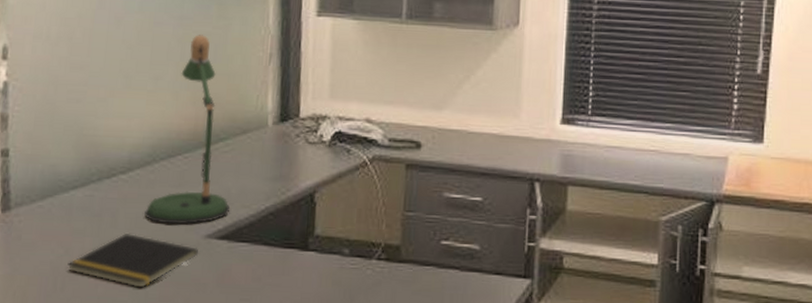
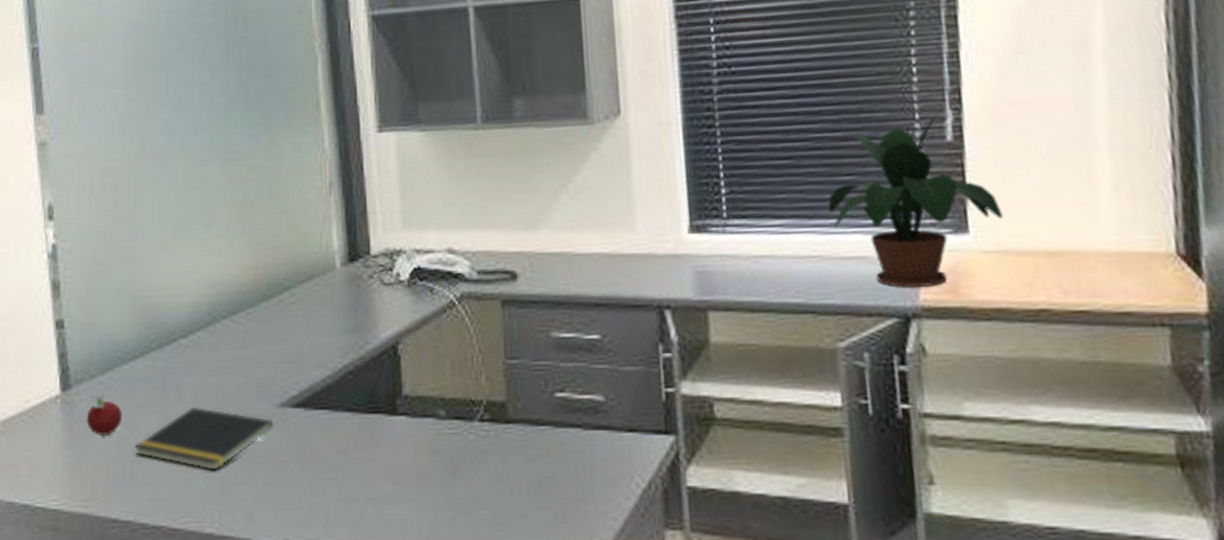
fruit: none [23,217,59,254] -> present [86,394,123,437]
desk lamp: present [144,35,231,225] -> none [210,169,304,393]
potted plant: none [667,44,788,180] -> present [828,101,1003,288]

